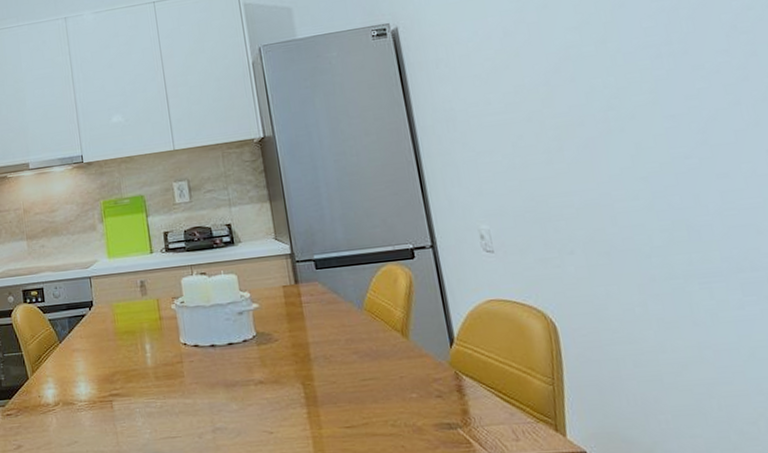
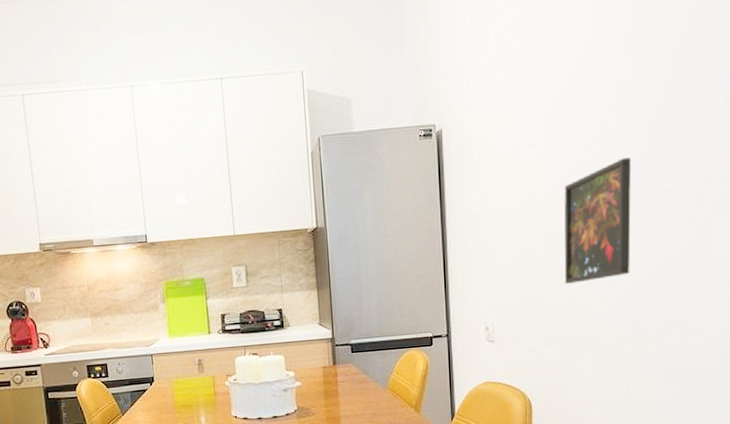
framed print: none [556,36,664,182] -> present [564,157,631,284]

